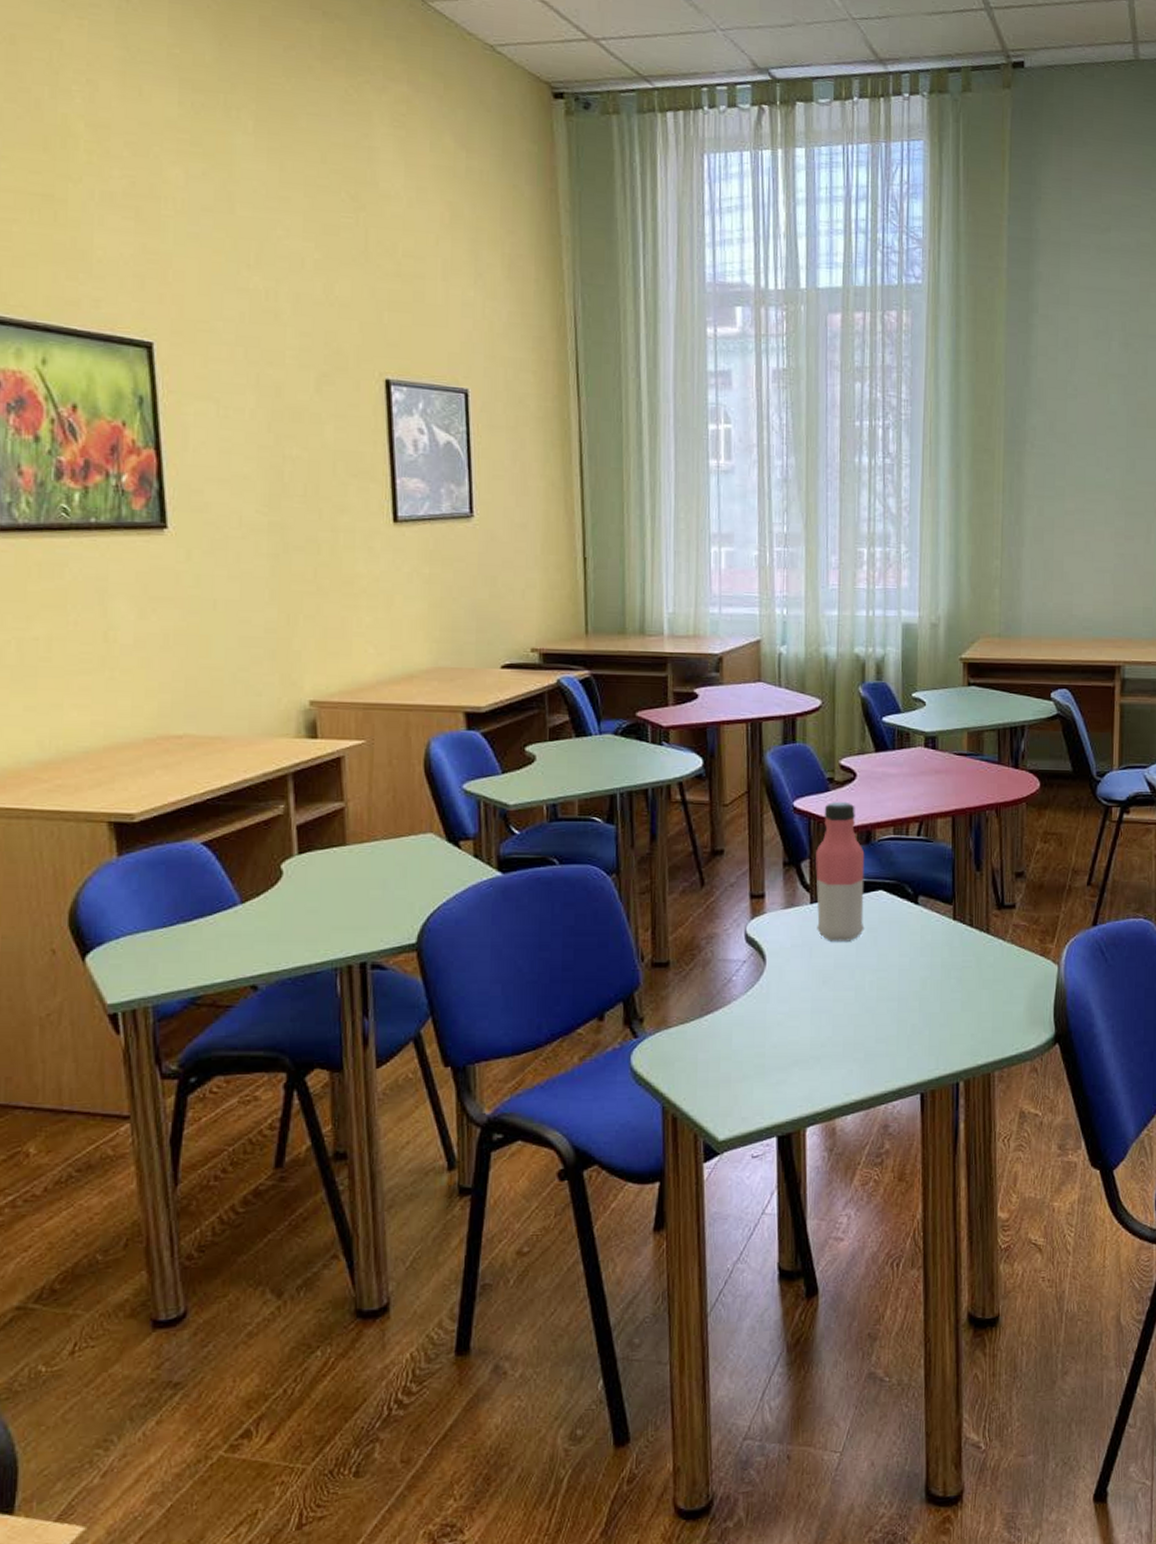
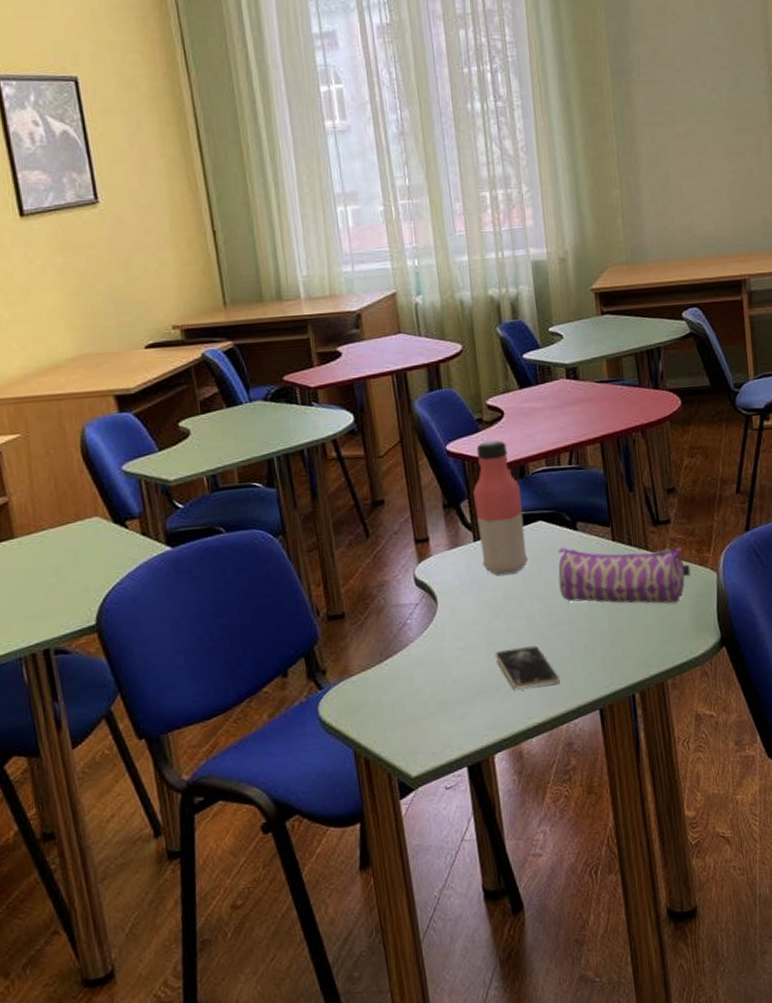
smartphone: none [818,1019,883,1063] -> present [495,645,560,690]
pencil case: none [893,919,1031,992] -> present [557,546,691,604]

